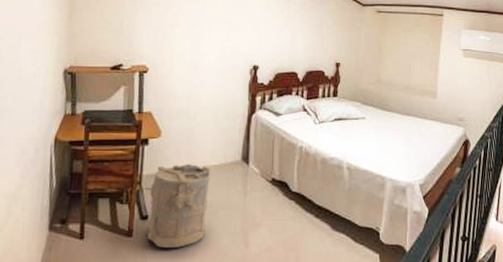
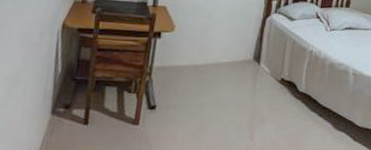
laundry hamper: present [143,164,211,248] -> none [152,59,223,138]

